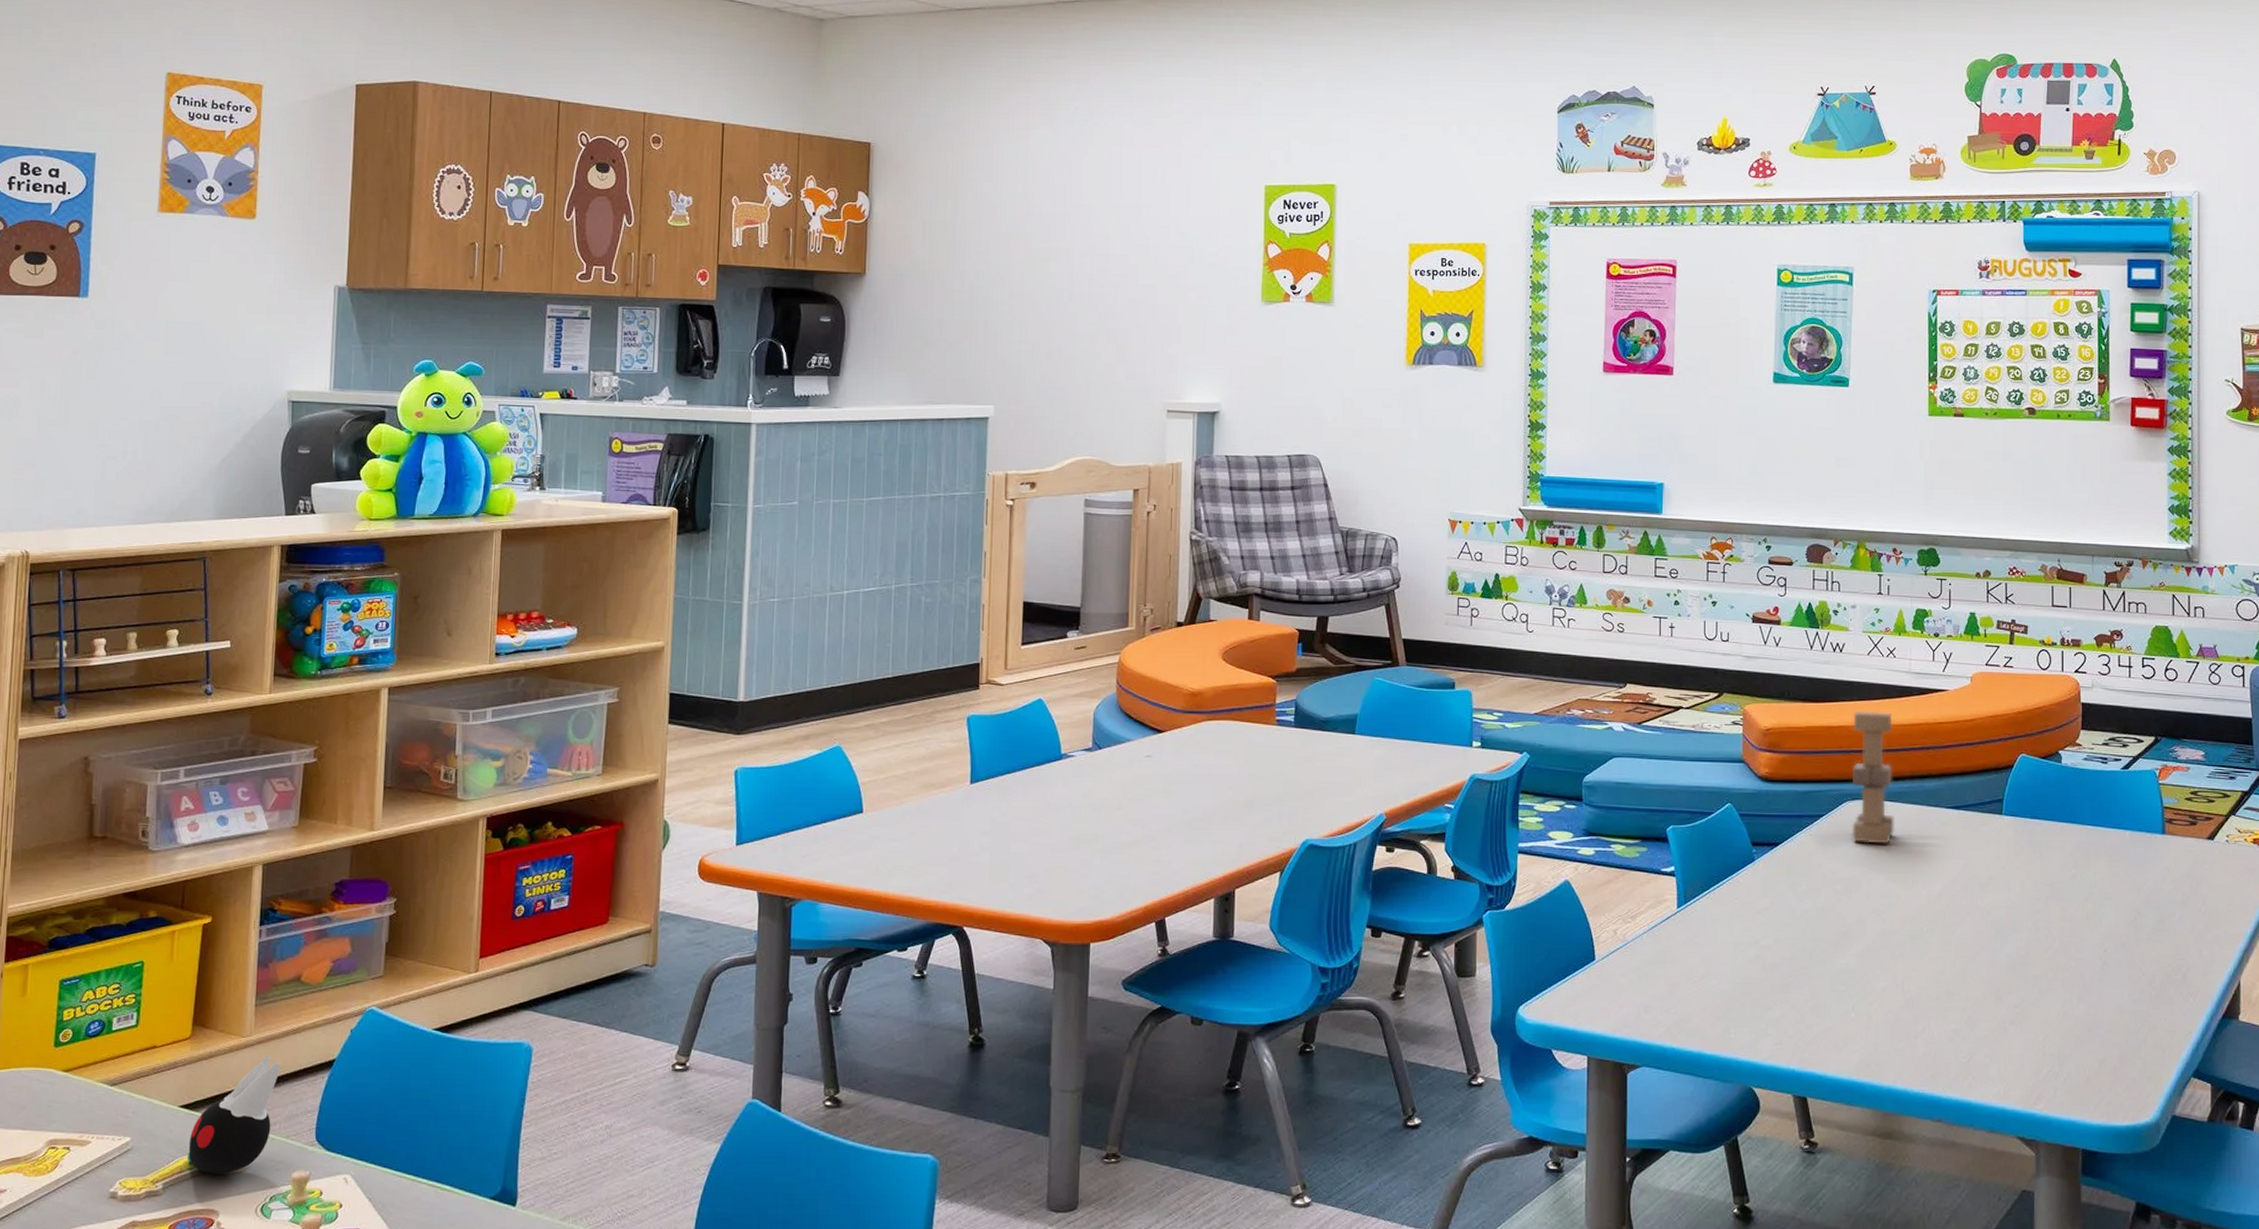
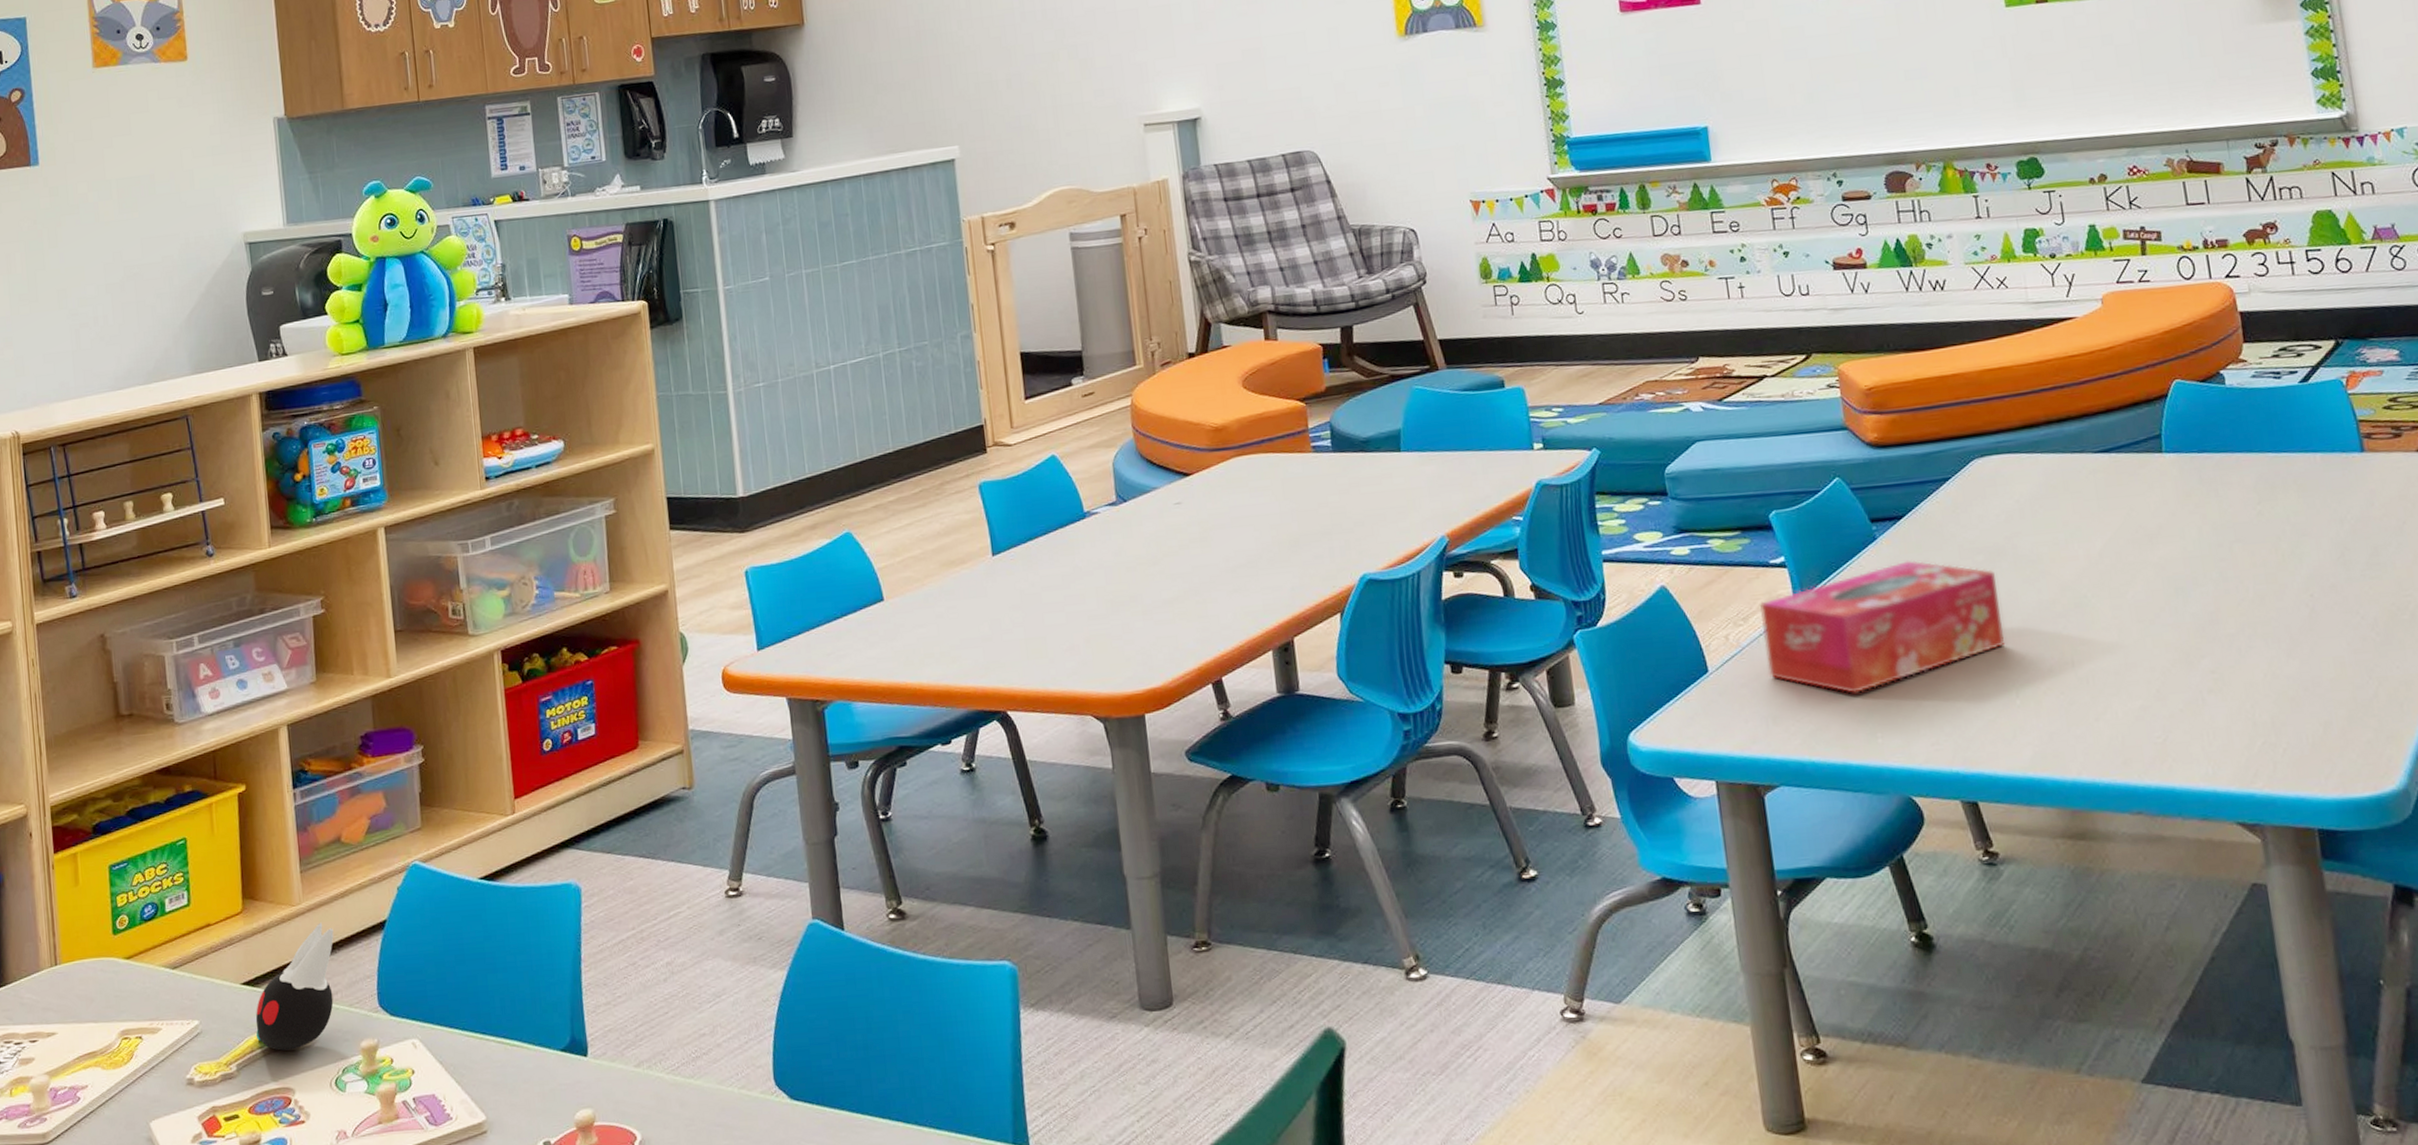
tissue box: none [1647,881,1850,993] -> present [1759,560,2006,695]
toy blocks: present [1852,710,1894,844] -> none [1967,351,2037,505]

